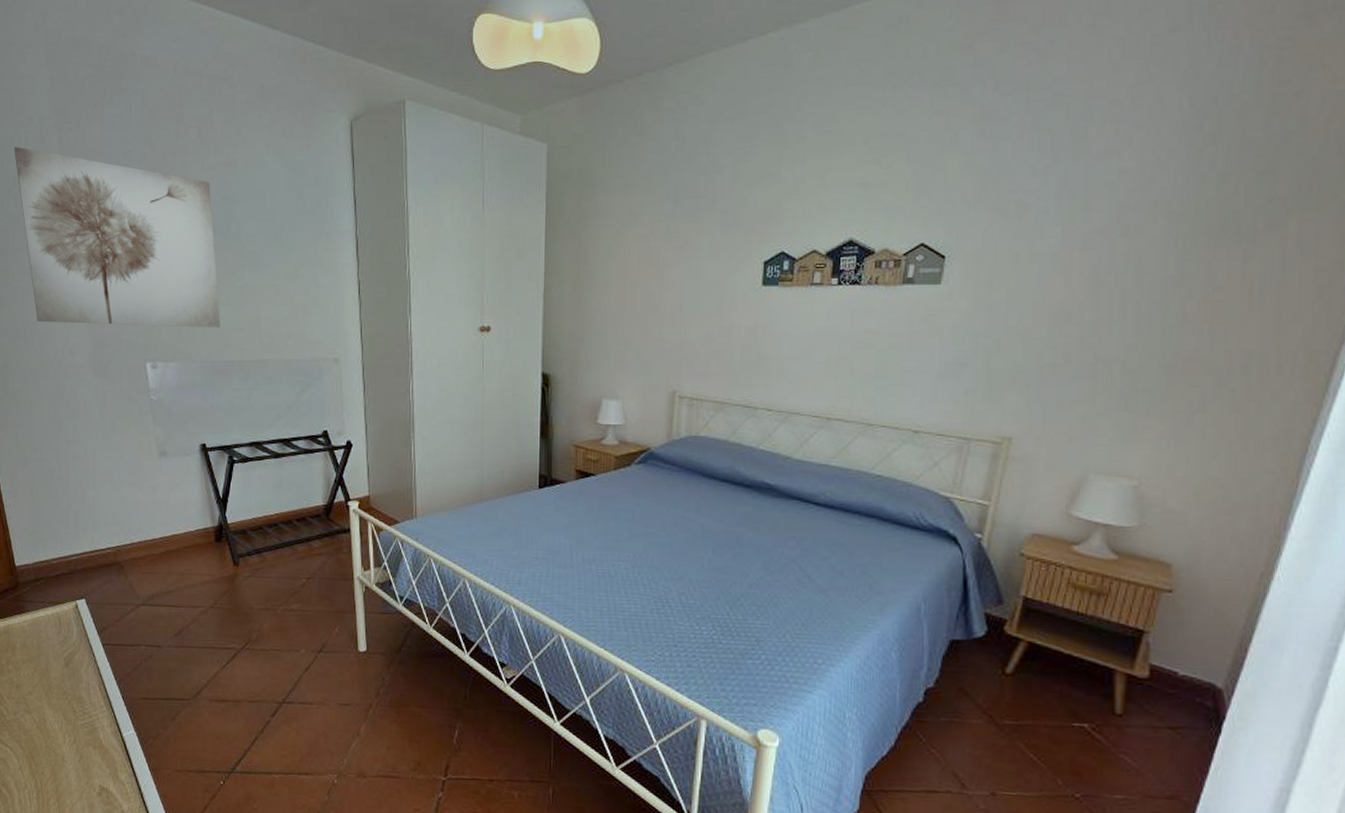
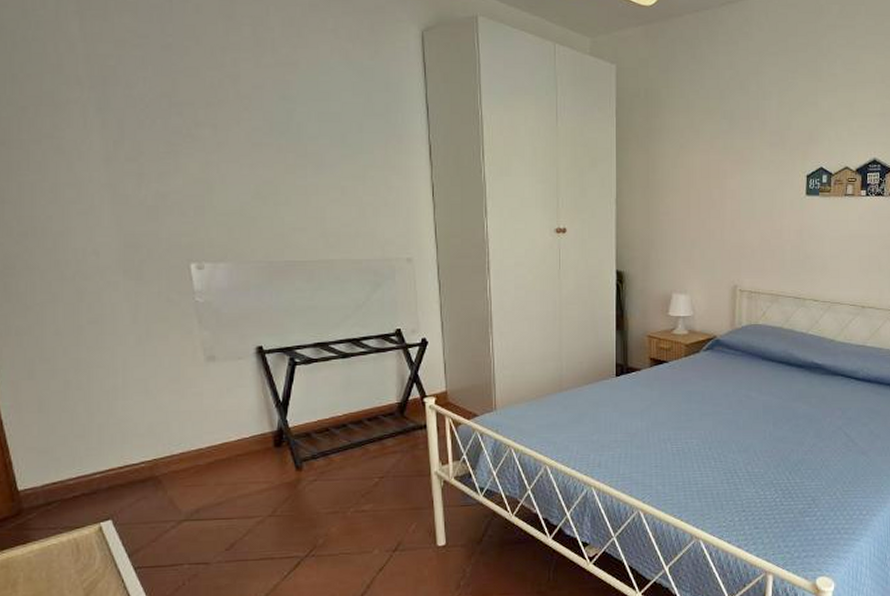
wall art: present [14,146,220,327] -> none [21,30,279,227]

